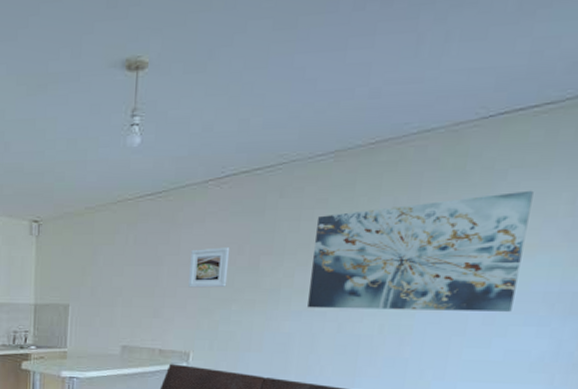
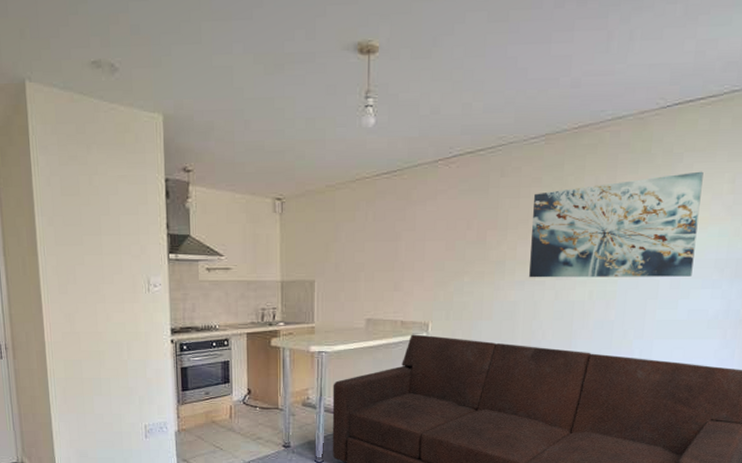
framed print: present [188,247,231,288] -> none [425,223,460,262]

